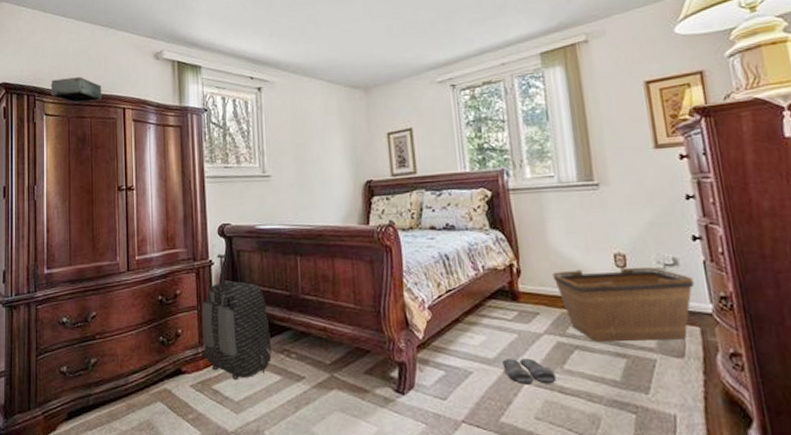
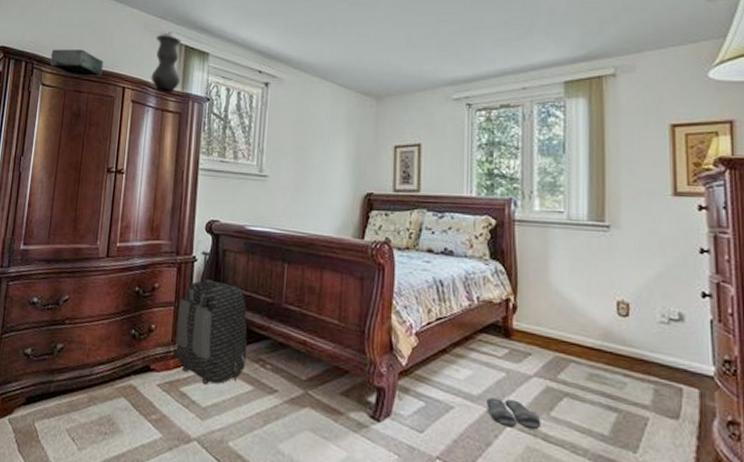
vase: none [148,53,177,109] -> present [151,35,181,93]
bicycle basket: present [552,266,695,341] -> none [550,312,699,400]

